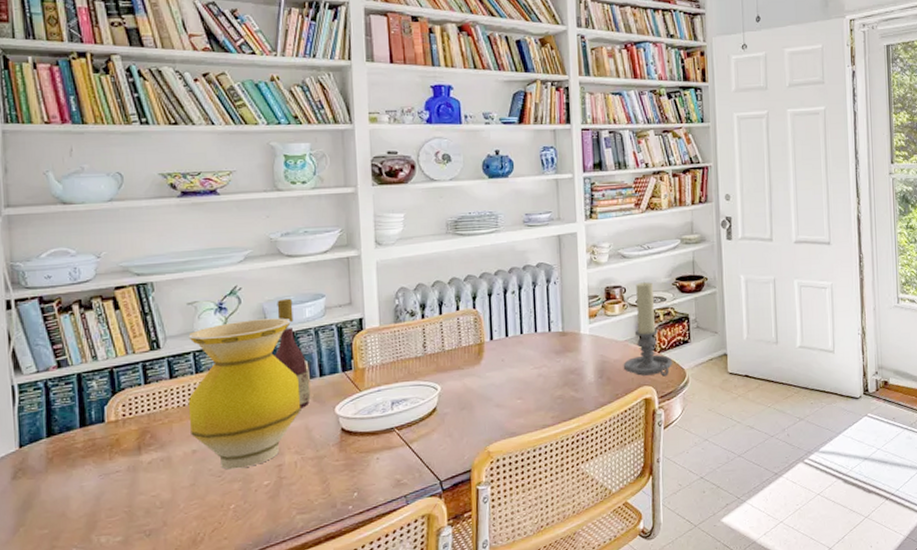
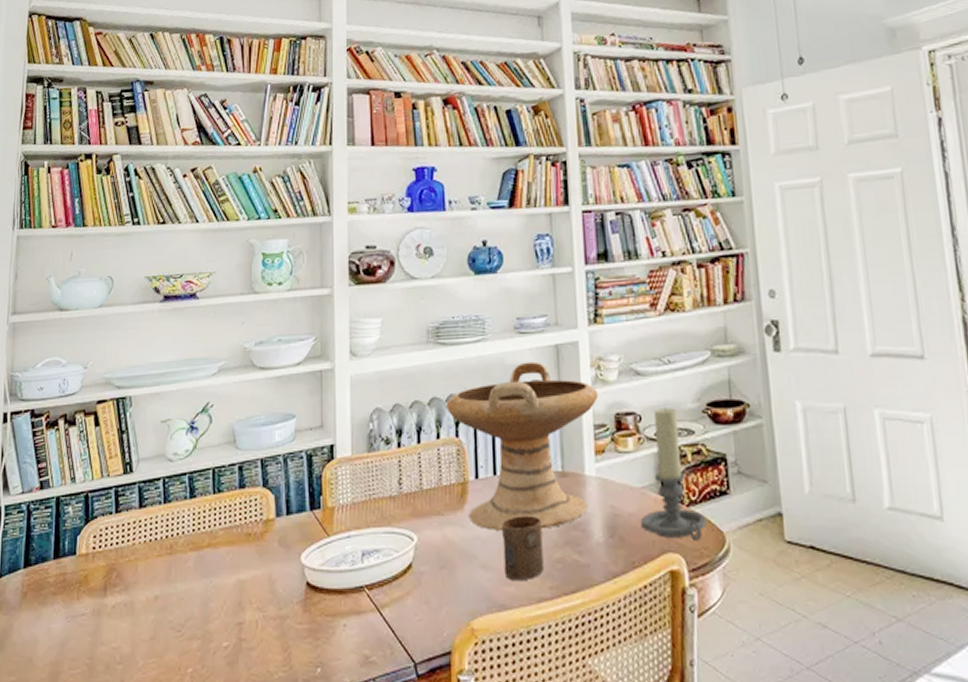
vase: present [188,318,301,470] -> none [154,441,266,624]
wine bottle: present [274,298,311,408] -> none [241,418,276,553]
decorative bowl: none [464,248,592,379] -> present [445,361,598,532]
cup: none [512,365,547,414] -> present [501,515,544,580]

